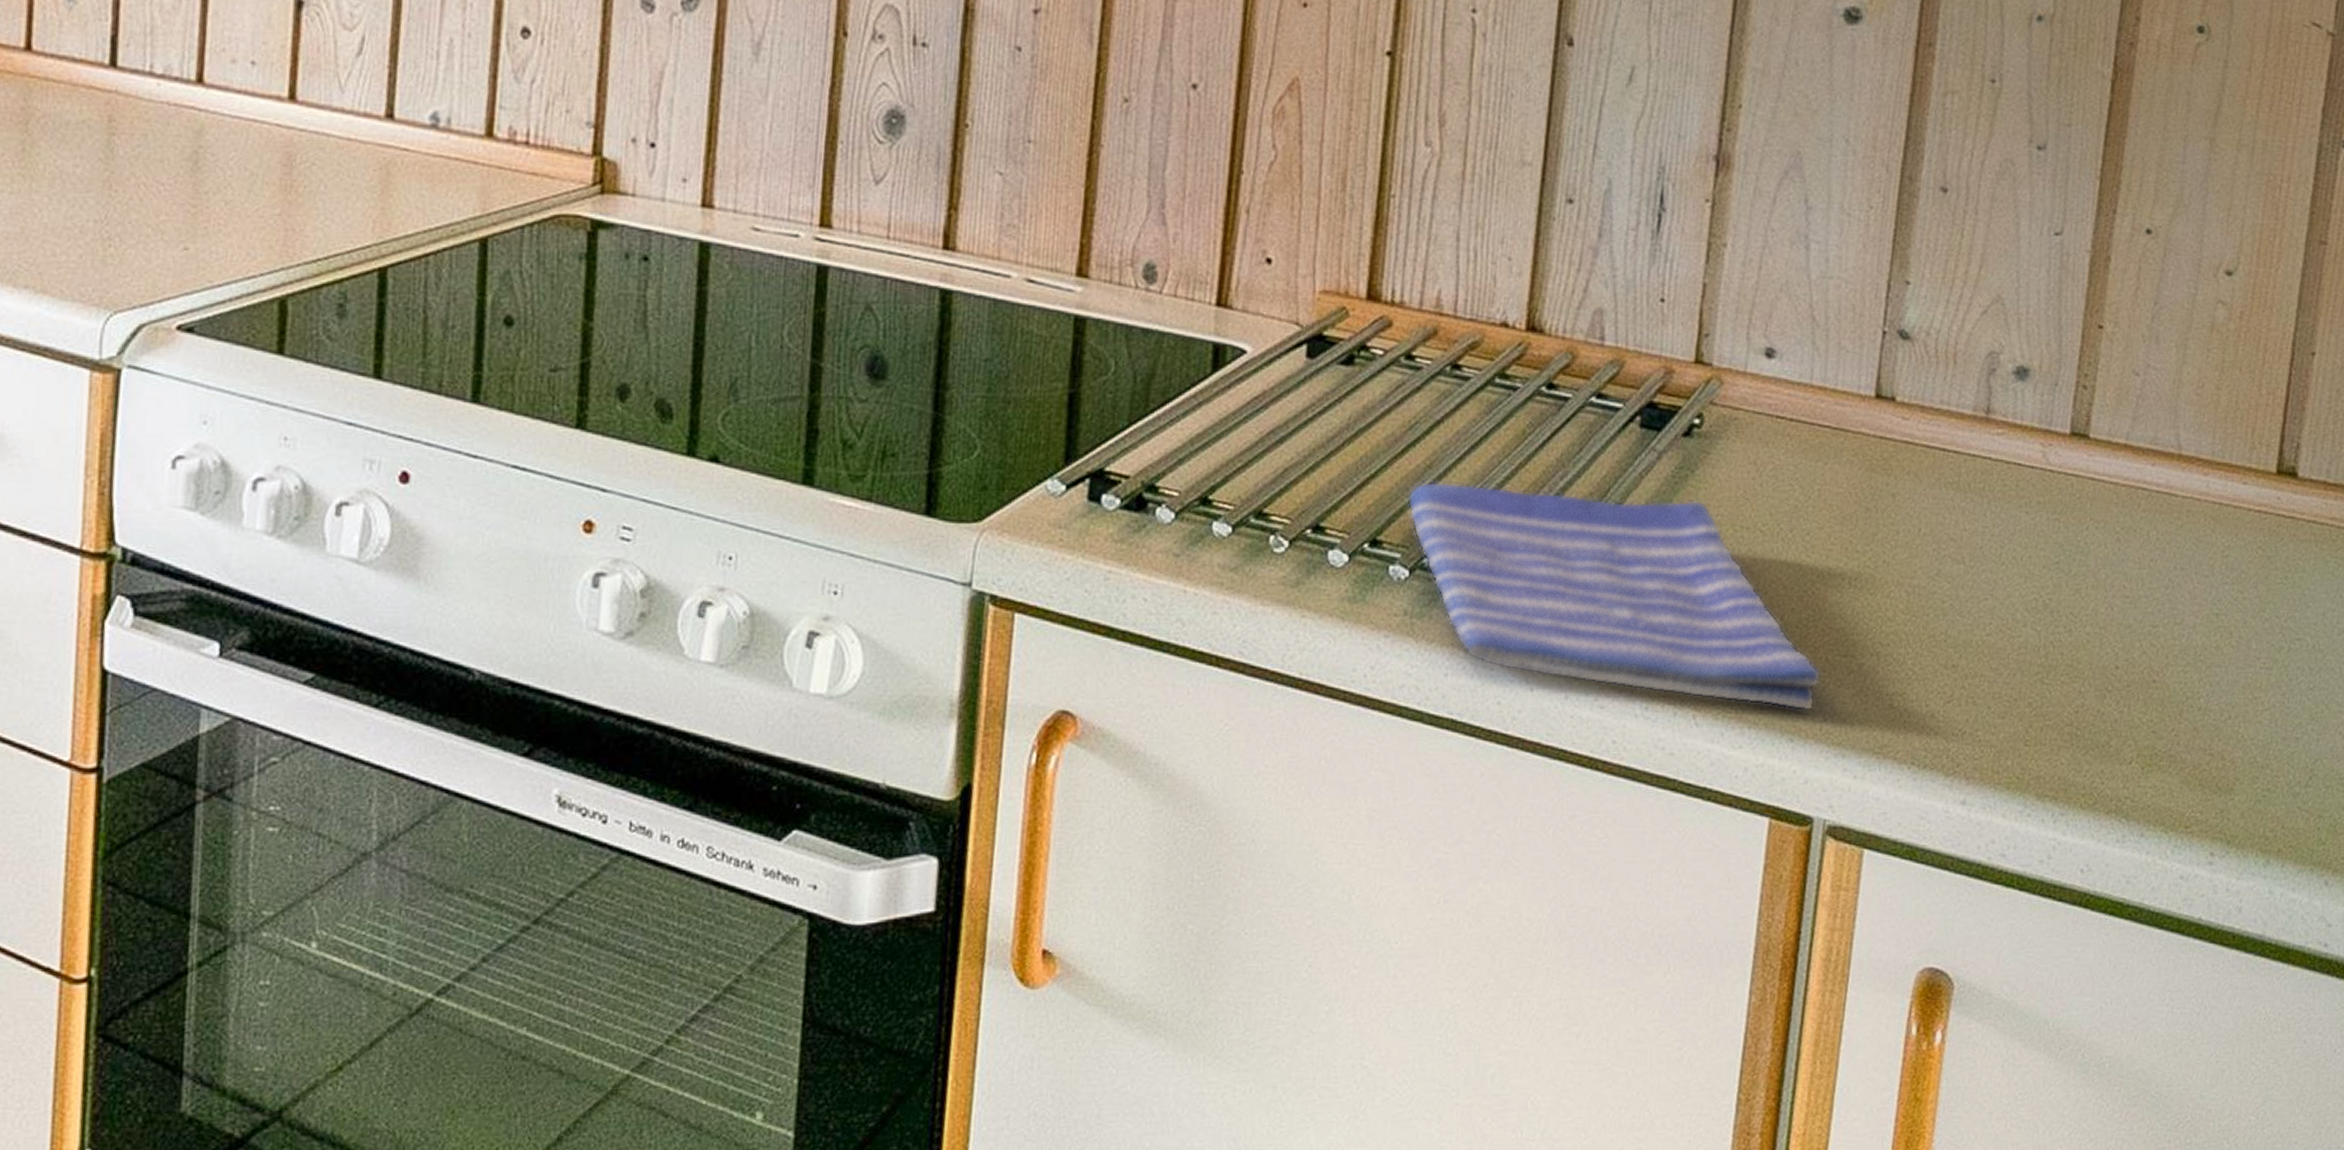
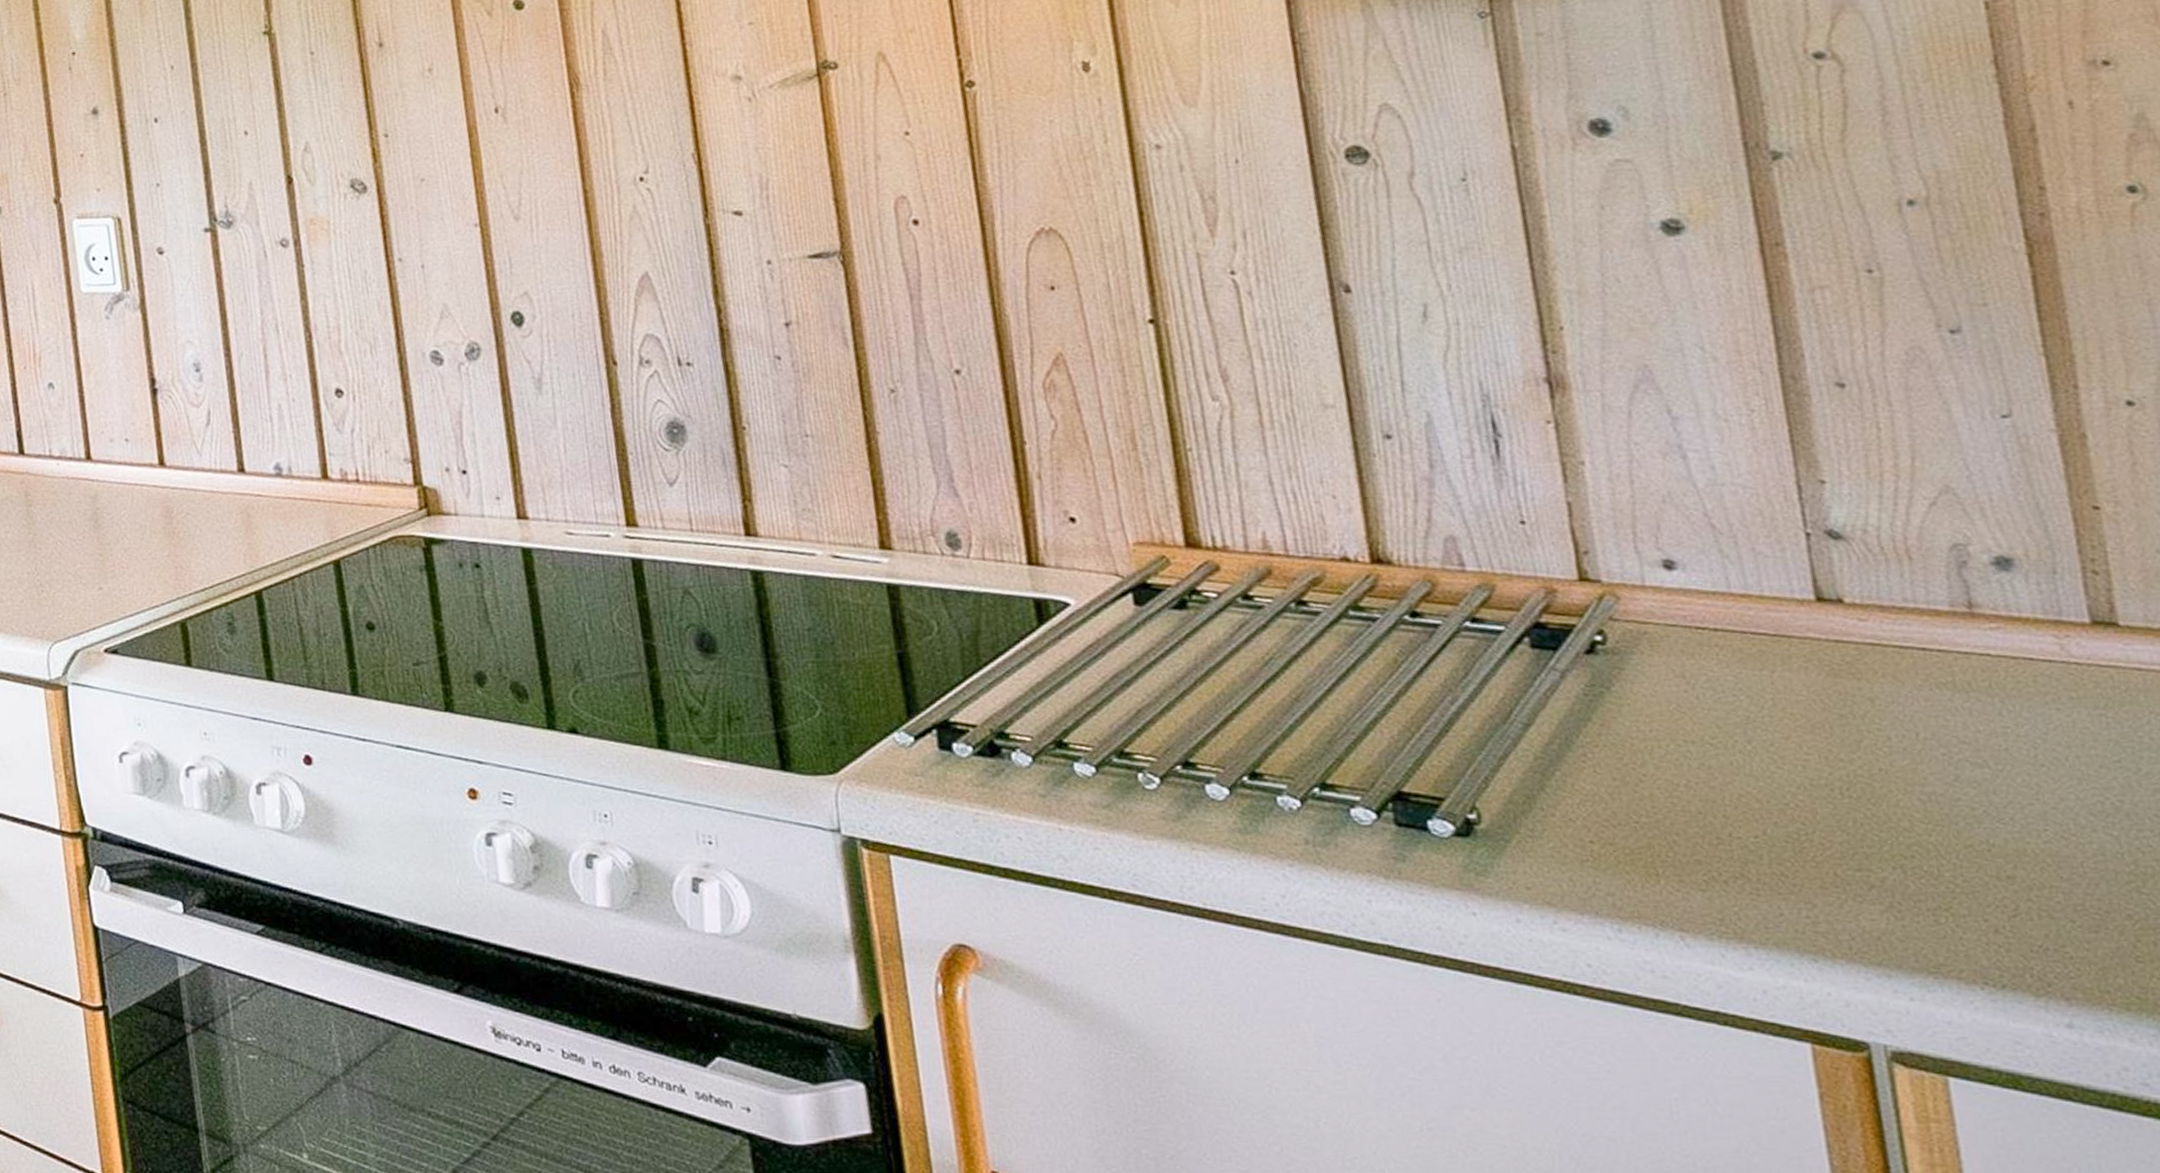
dish towel: present [1407,481,1822,712] -> none [1279,712,1835,930]

